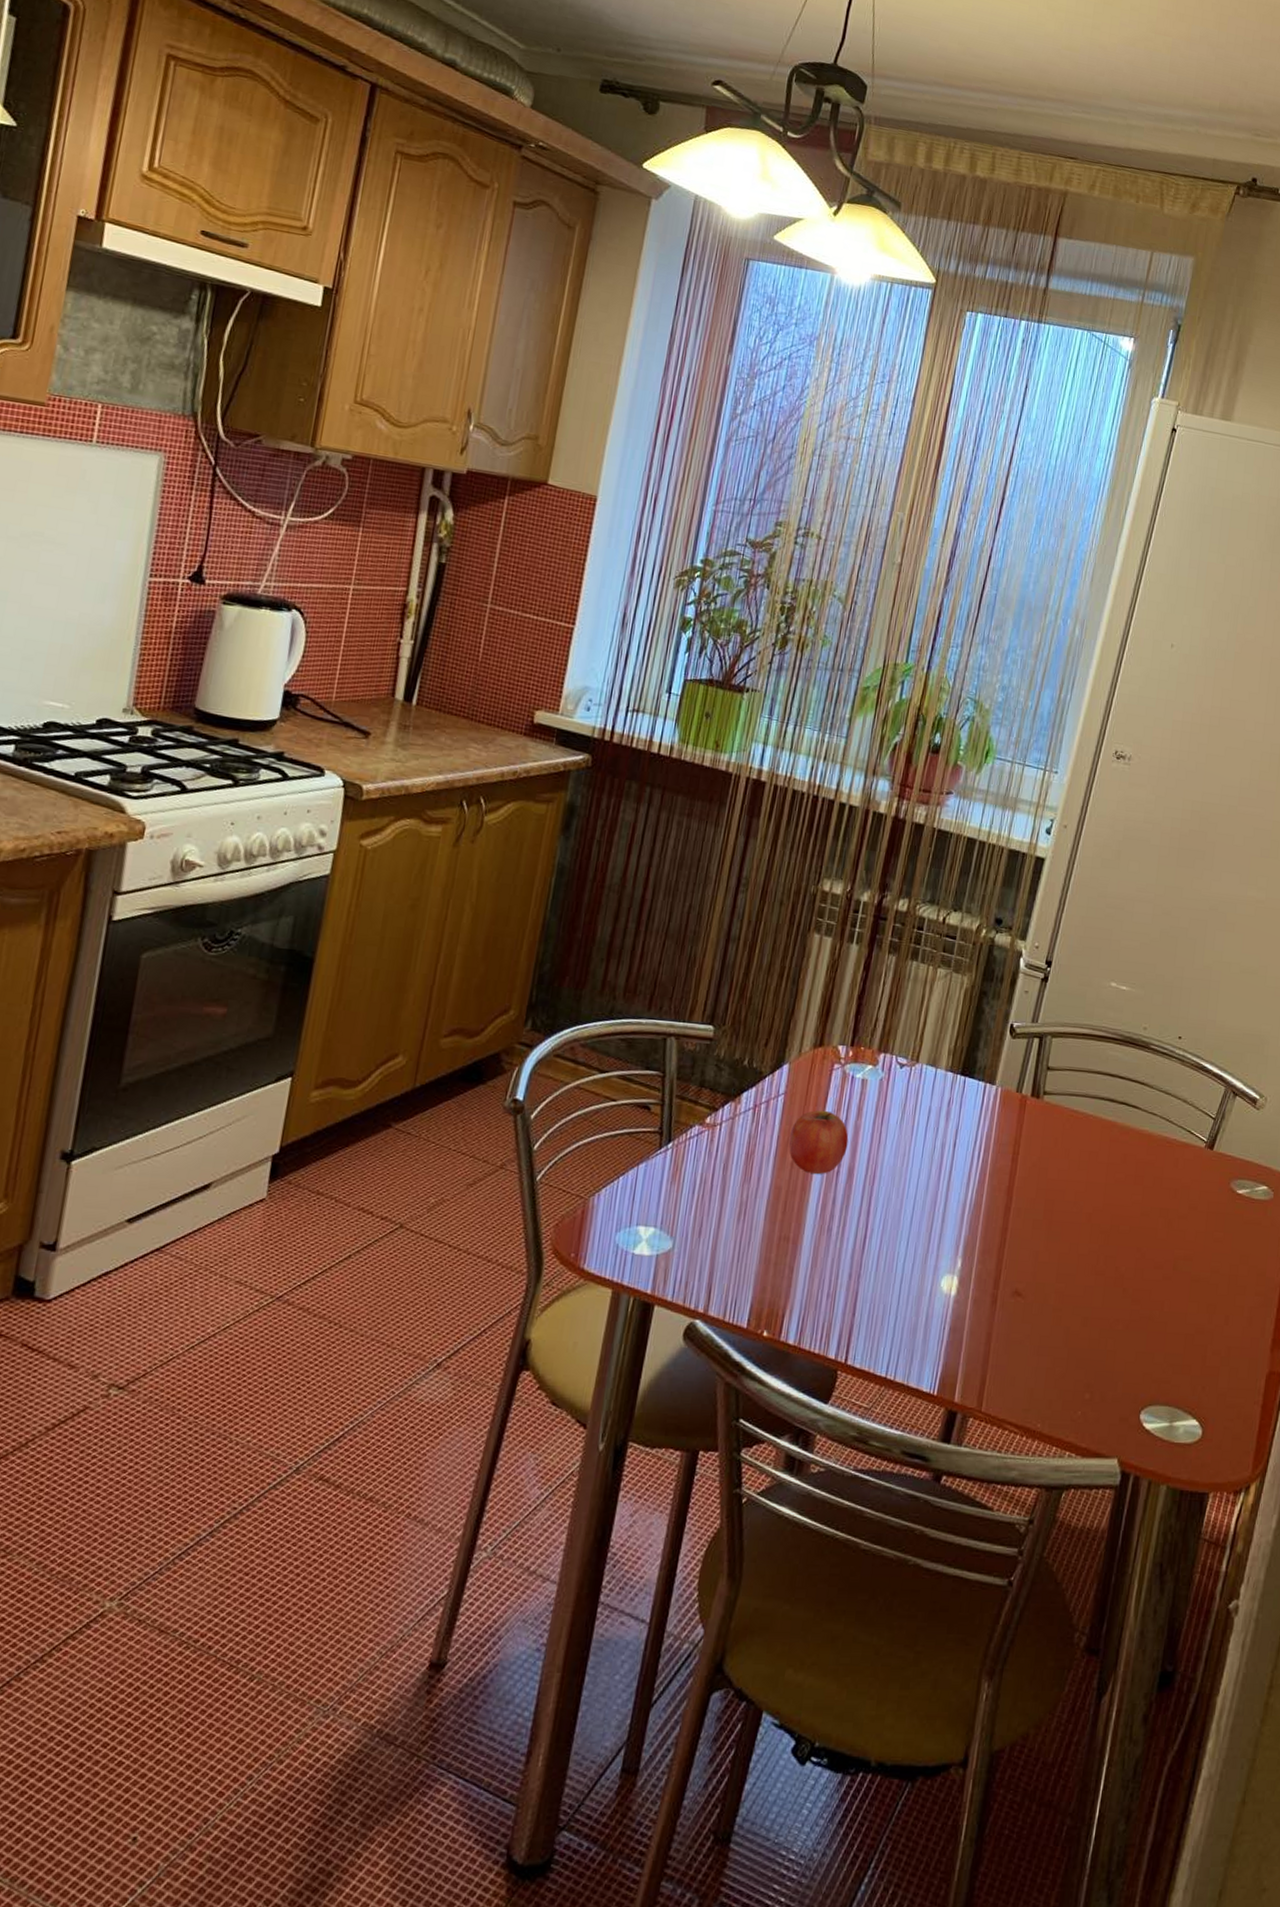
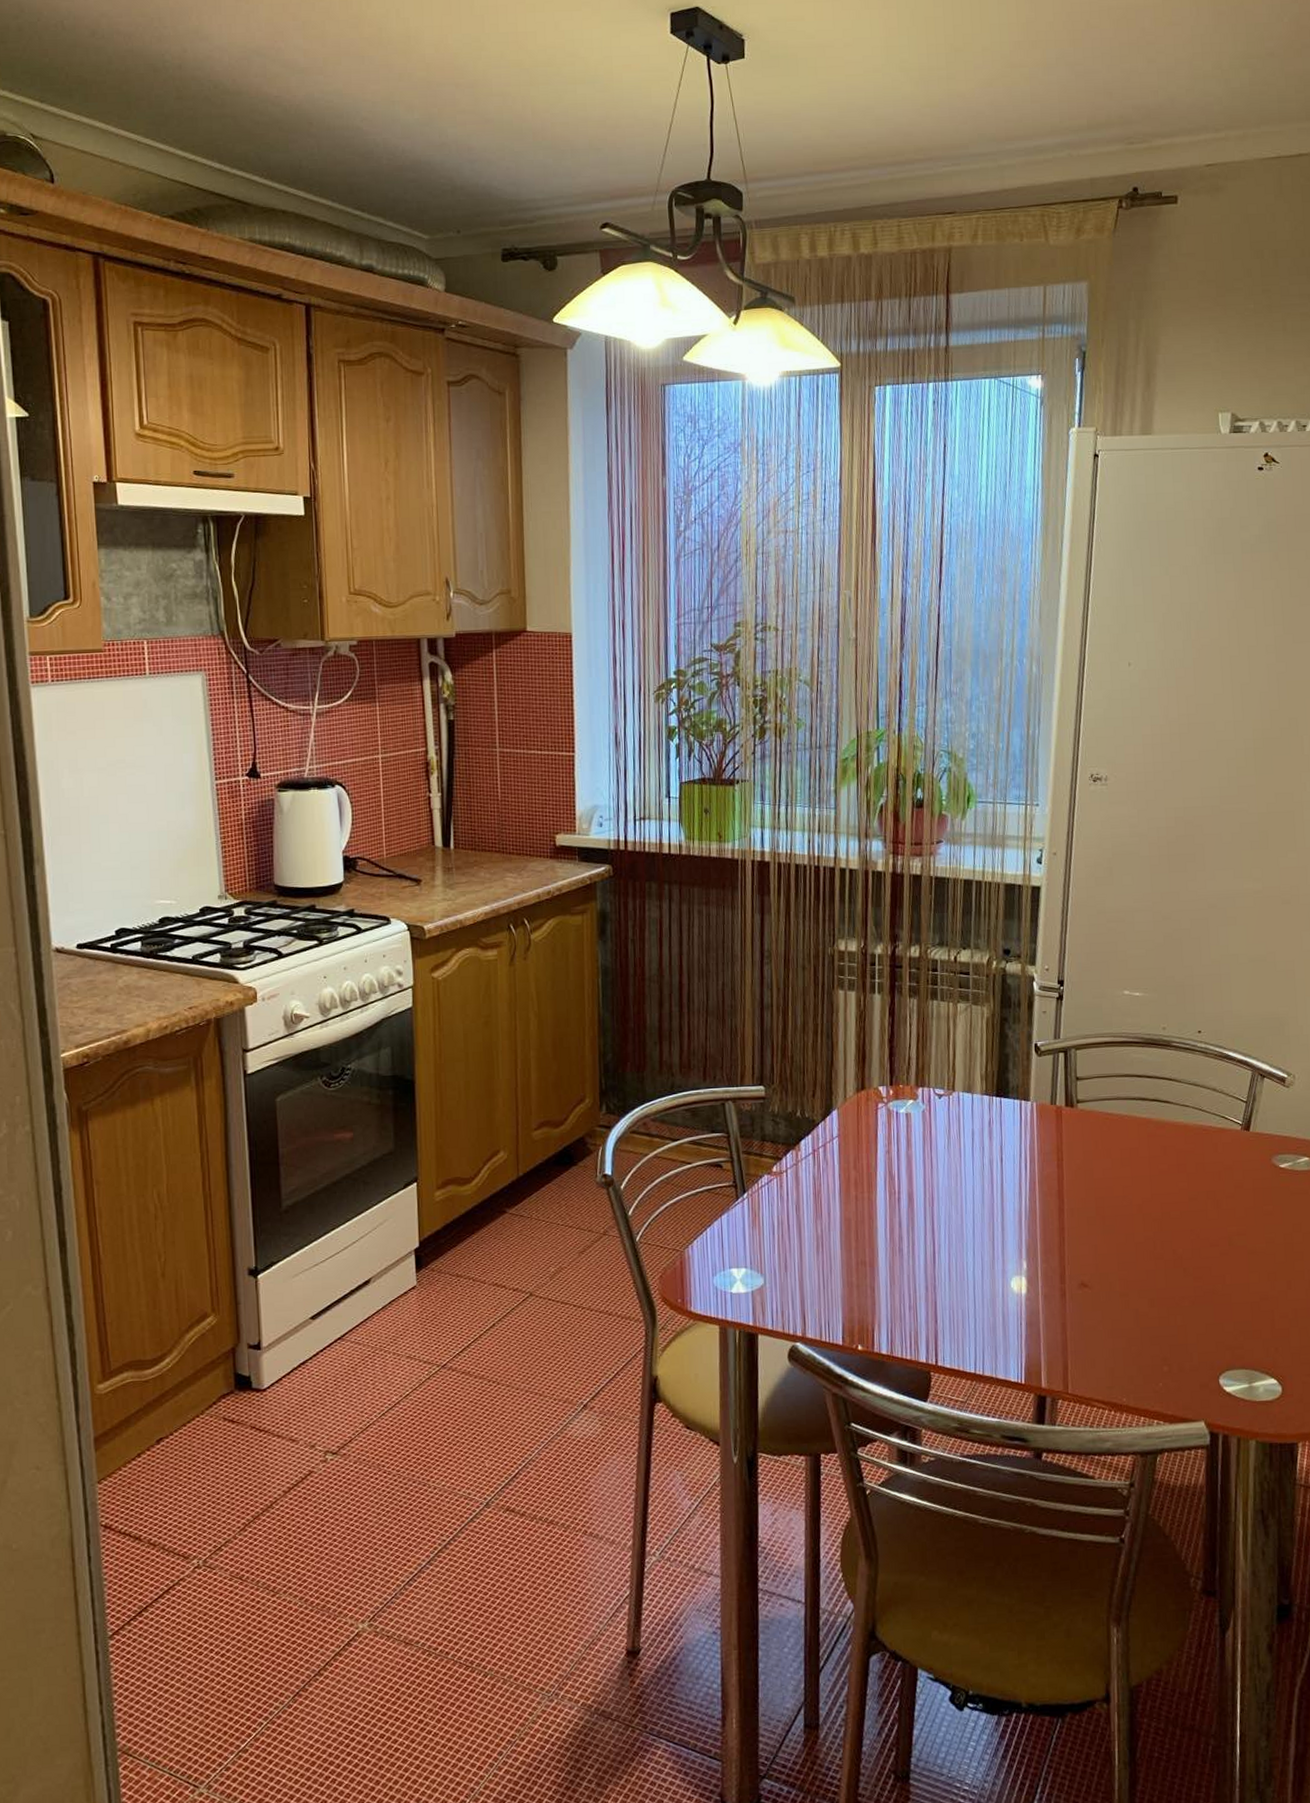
fruit: present [788,1109,849,1174] -> none [849,1146,904,1203]

